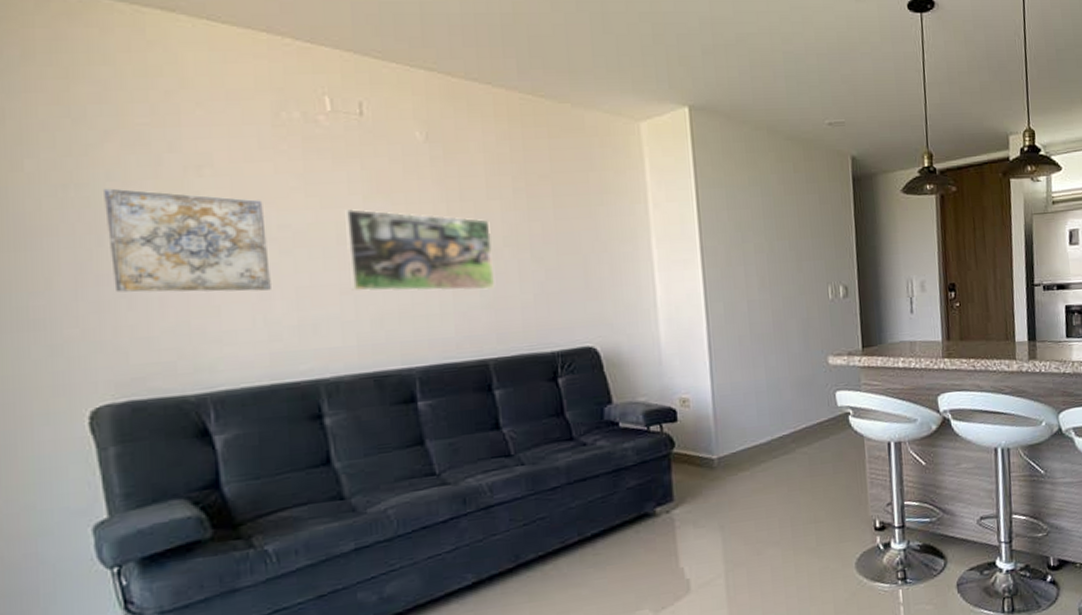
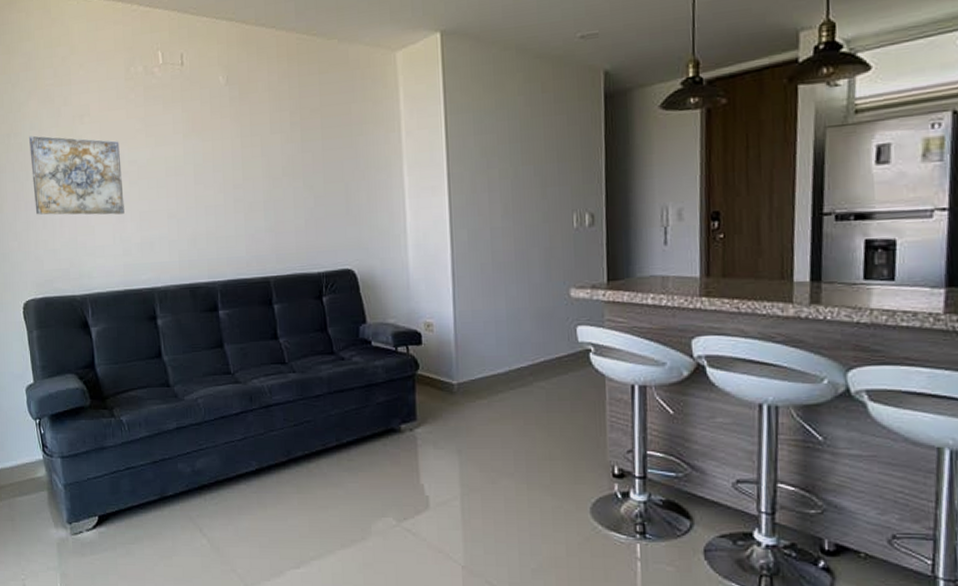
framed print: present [343,208,496,292] -> none [170,145,276,216]

